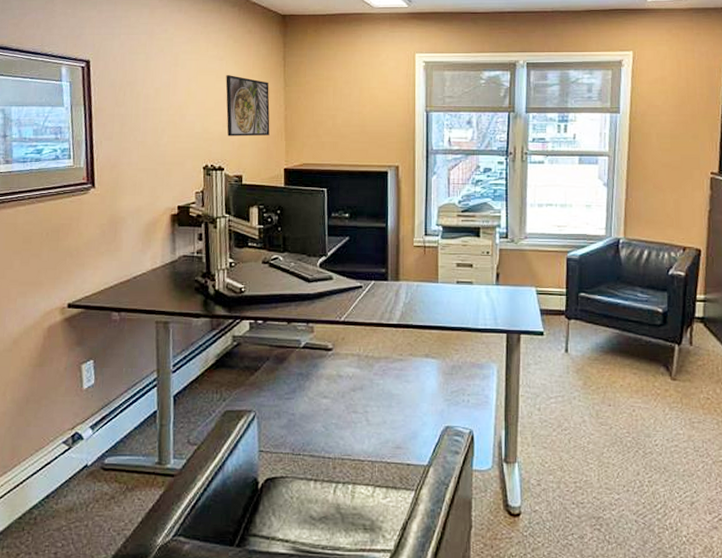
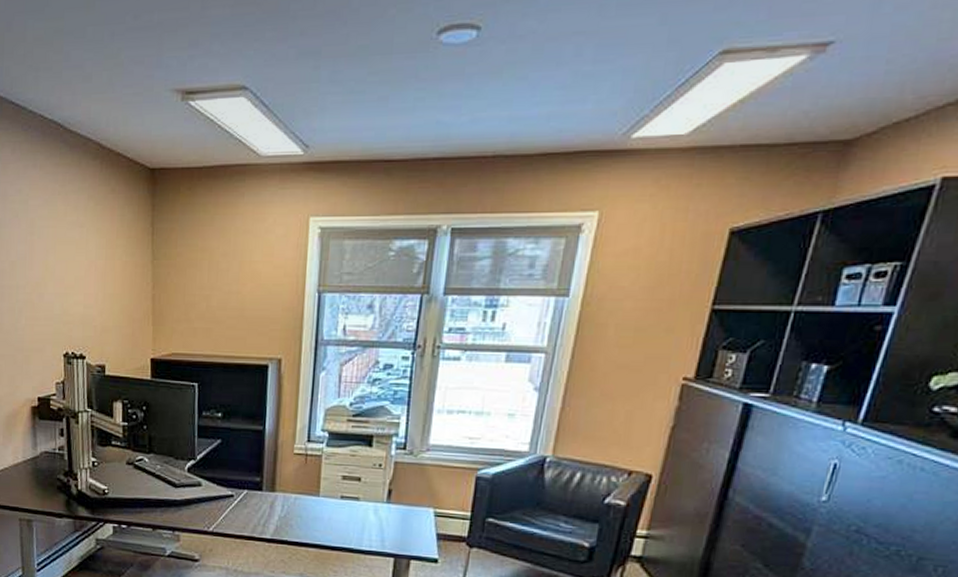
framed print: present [225,75,270,137] -> none [86,246,136,320]

